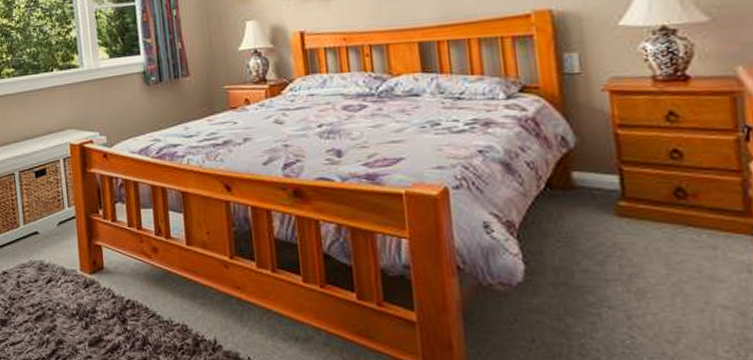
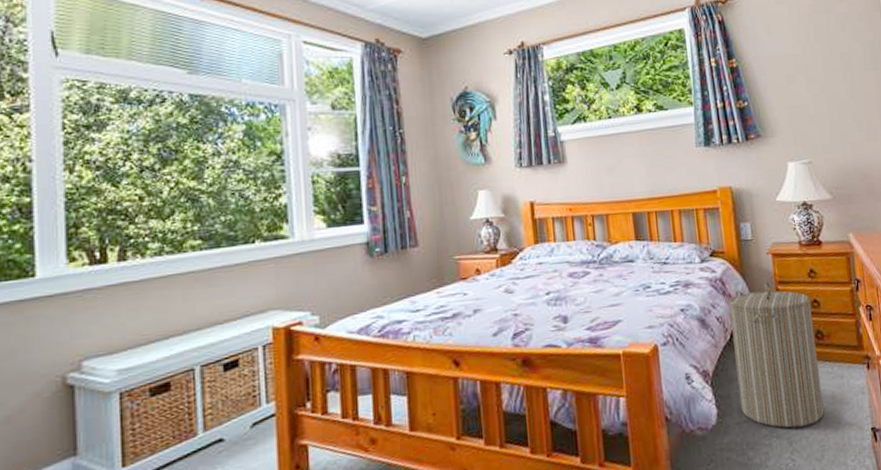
laundry hamper: none [543,122,683,300] -> present [728,280,824,428]

